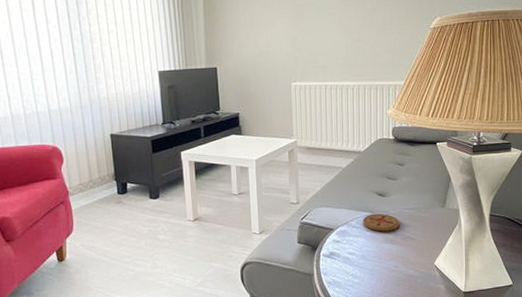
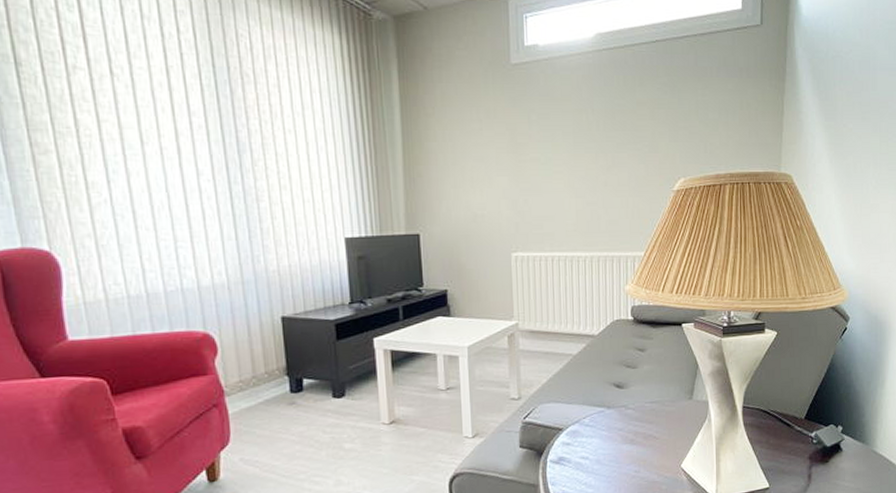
coaster: present [363,213,400,232] -> none [597,408,642,431]

